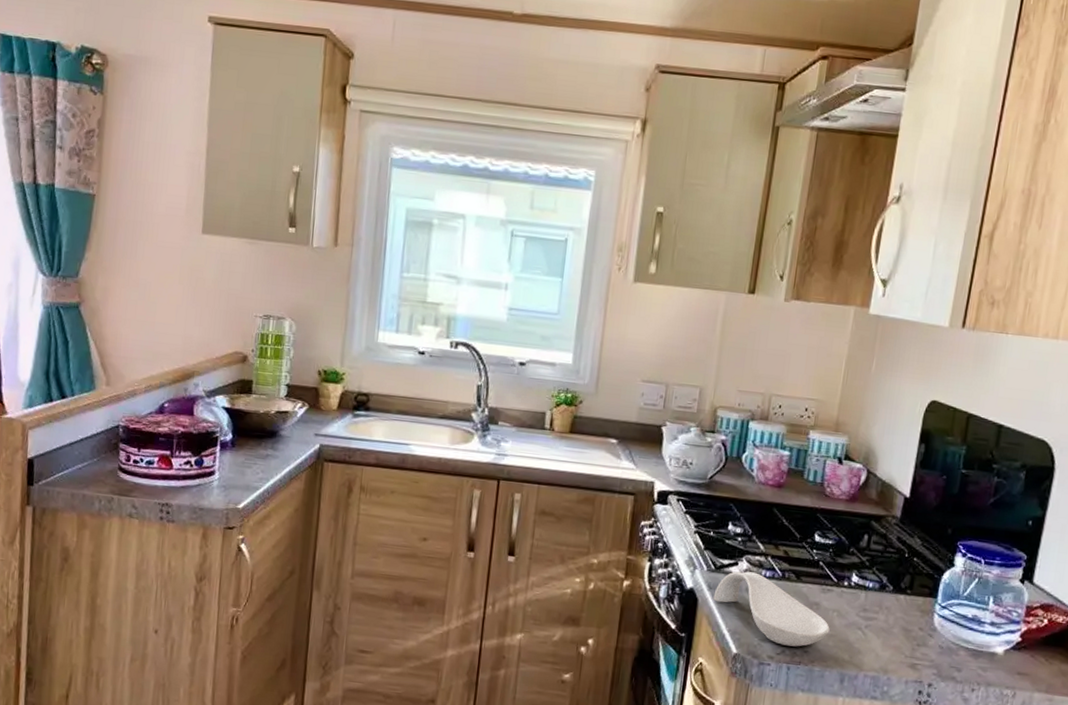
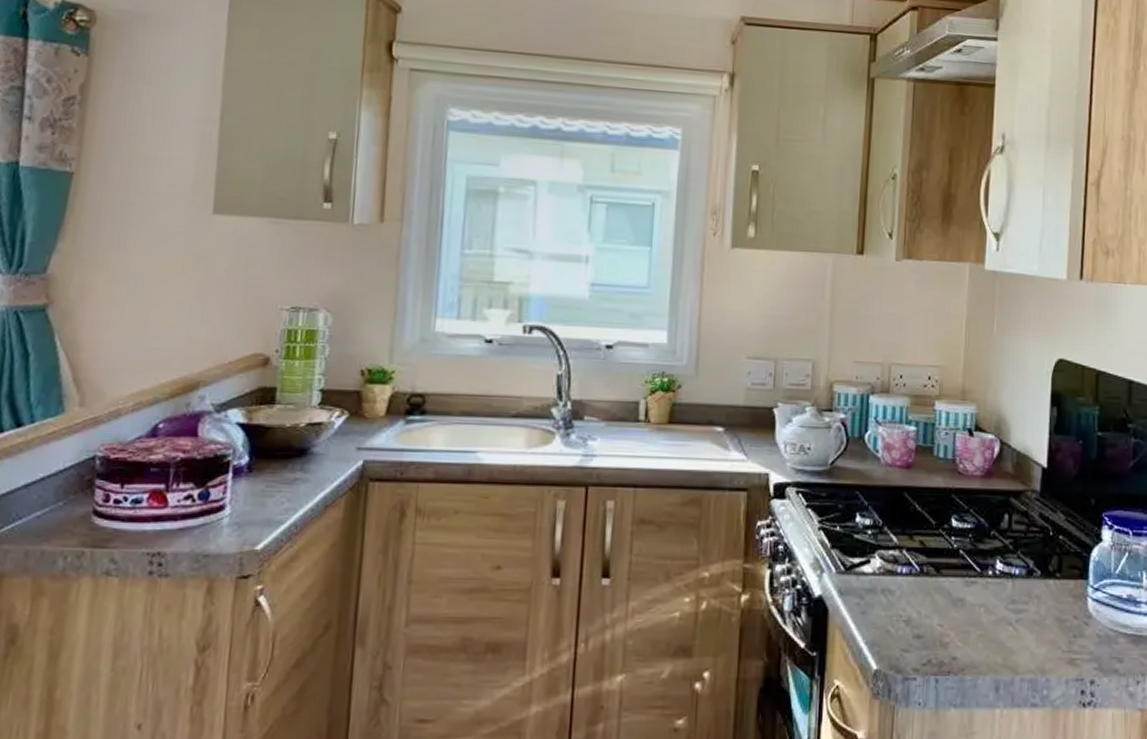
spoon rest: present [713,571,830,647] -> none [845,570,978,654]

